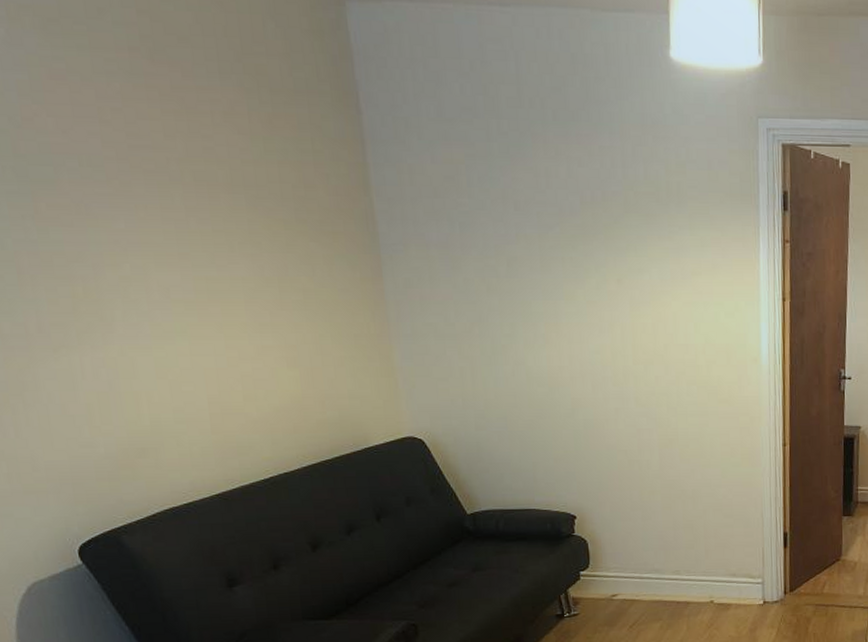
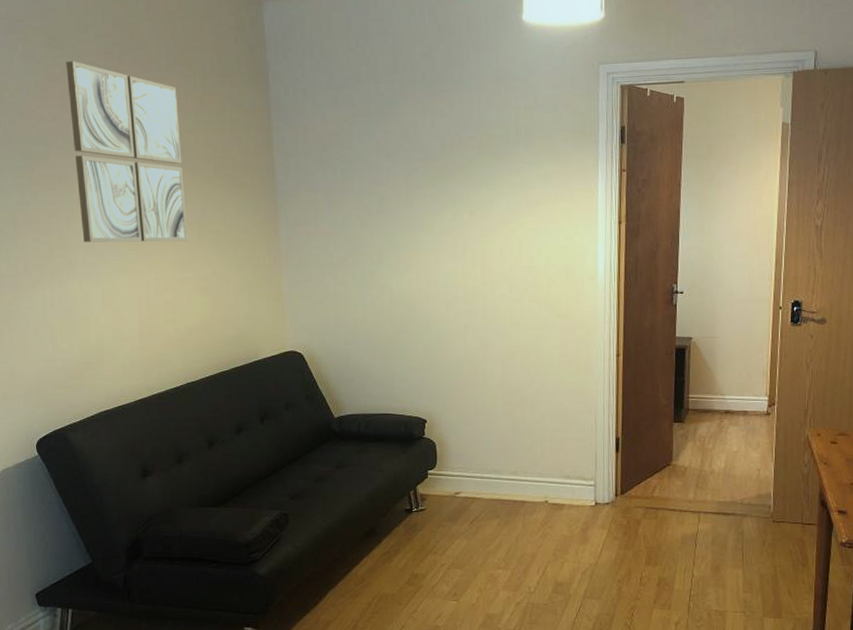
wall art: none [72,55,266,301] -> present [66,61,188,243]

